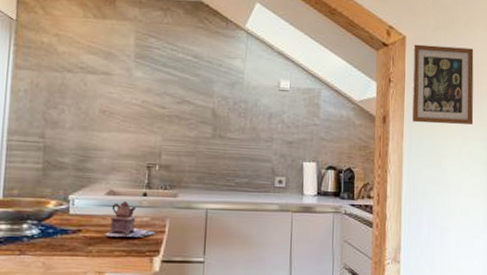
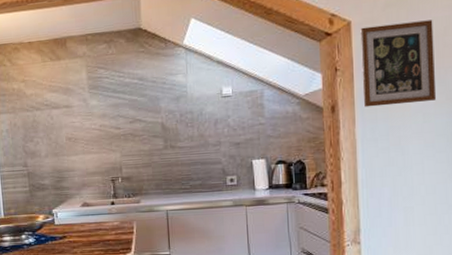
teapot: present [104,201,158,237] -> none [84,210,128,240]

